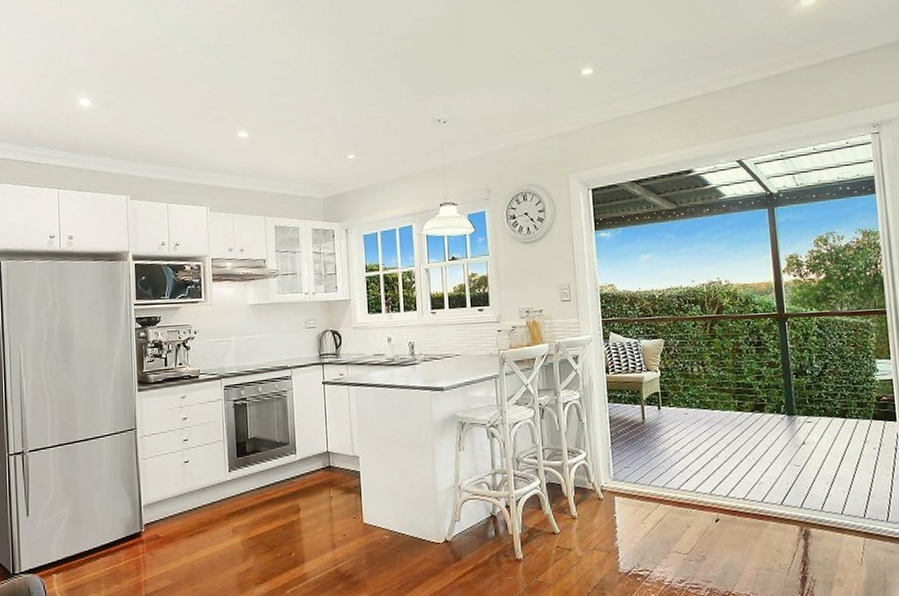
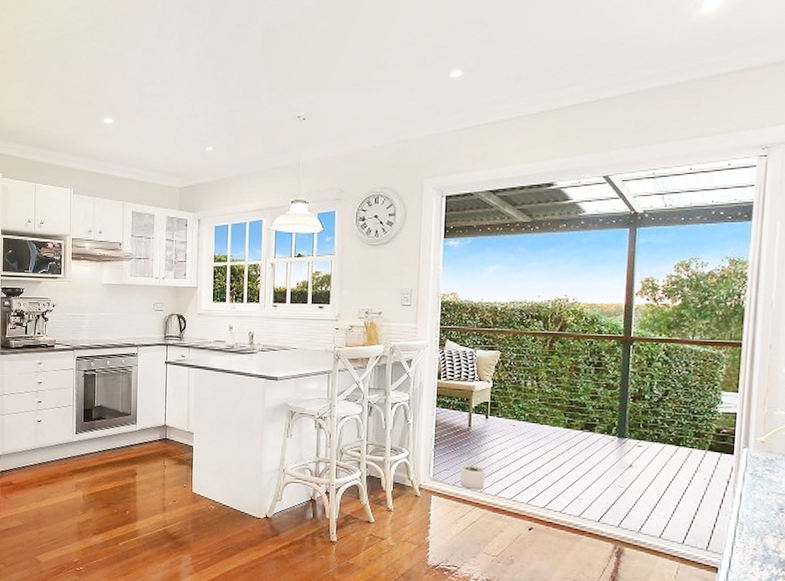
planter: none [640,459,666,486] -> present [460,464,485,490]

